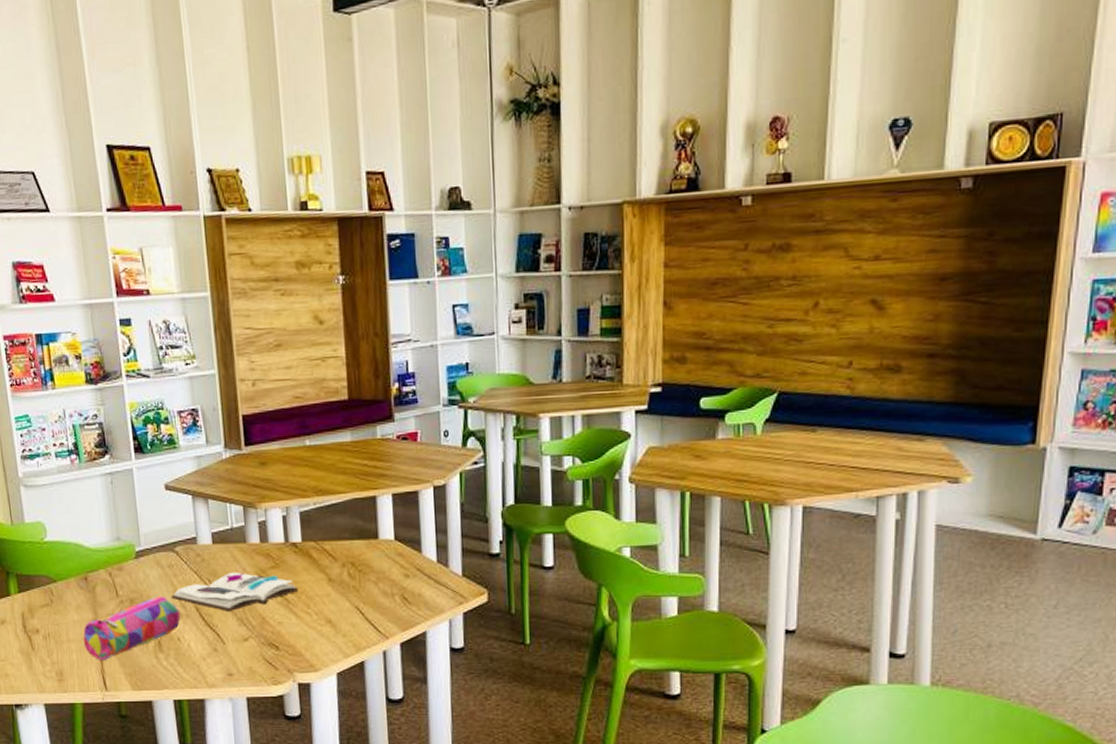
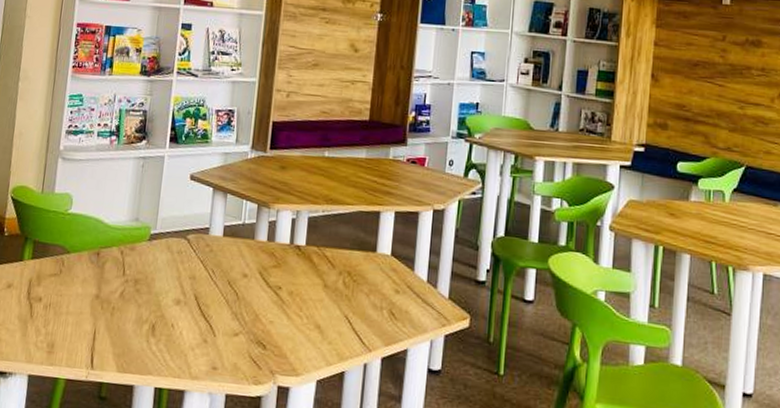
pencil case: present [83,596,181,660] -> none [81,279,180,337]
book: present [170,571,298,611] -> none [173,265,294,305]

